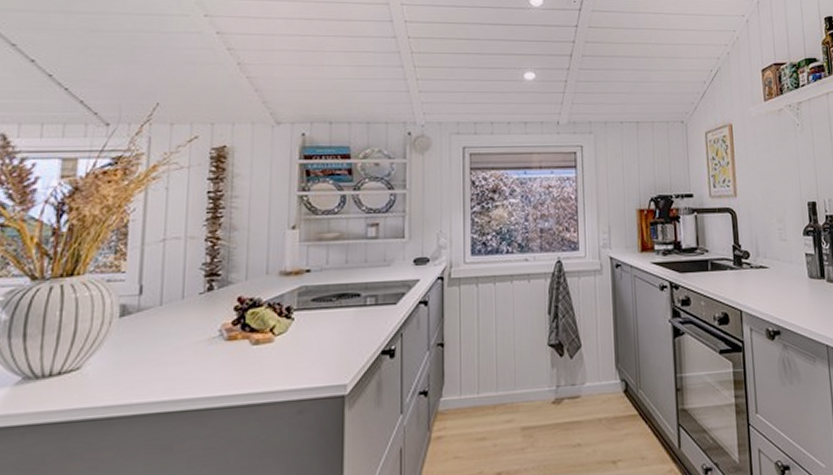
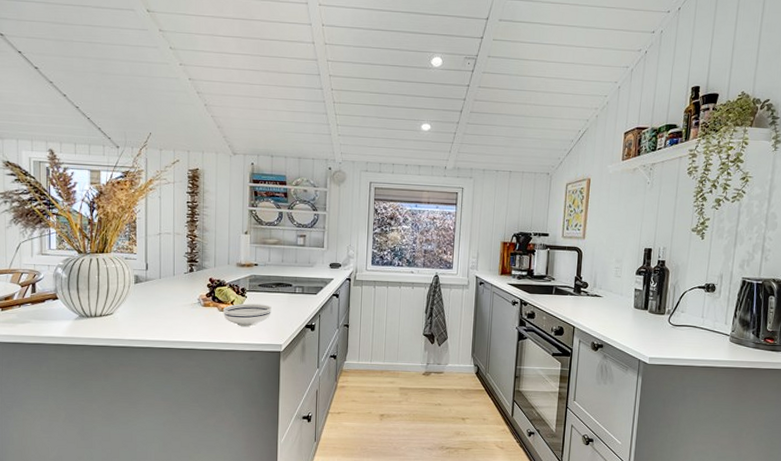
bowl: none [258,326,331,364] -> present [223,303,271,327]

